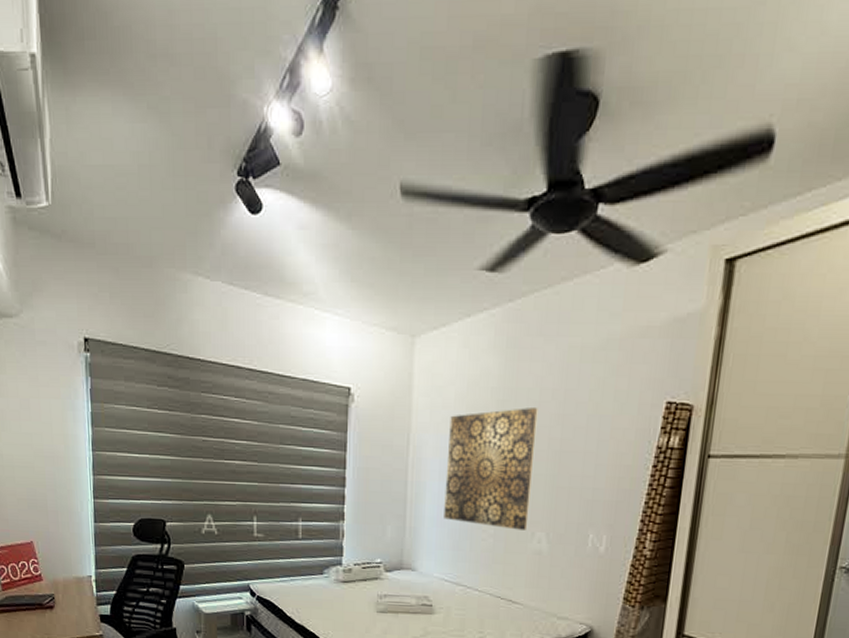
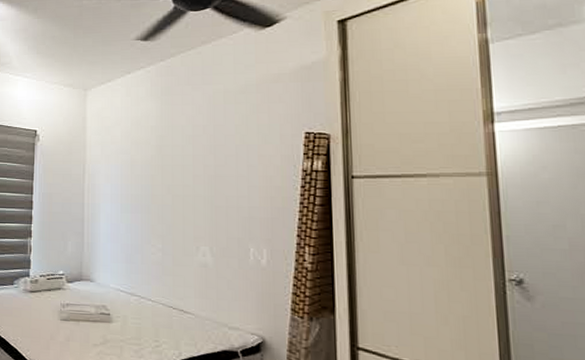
wall art: present [444,408,538,530] -> none [117,141,193,245]

